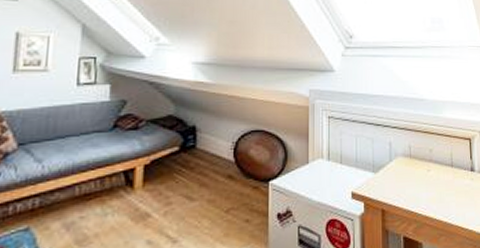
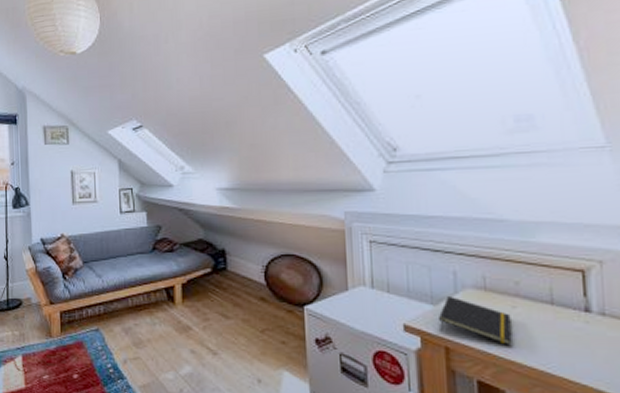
notepad: none [377,164,427,203] -> present [437,297,512,345]

